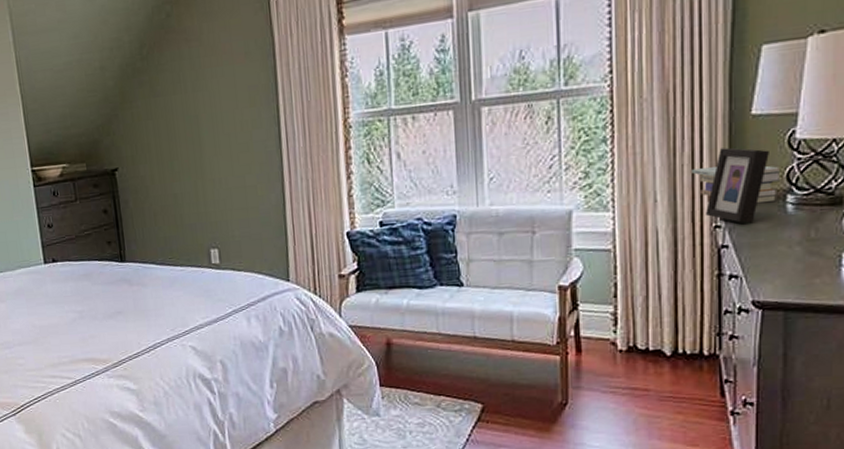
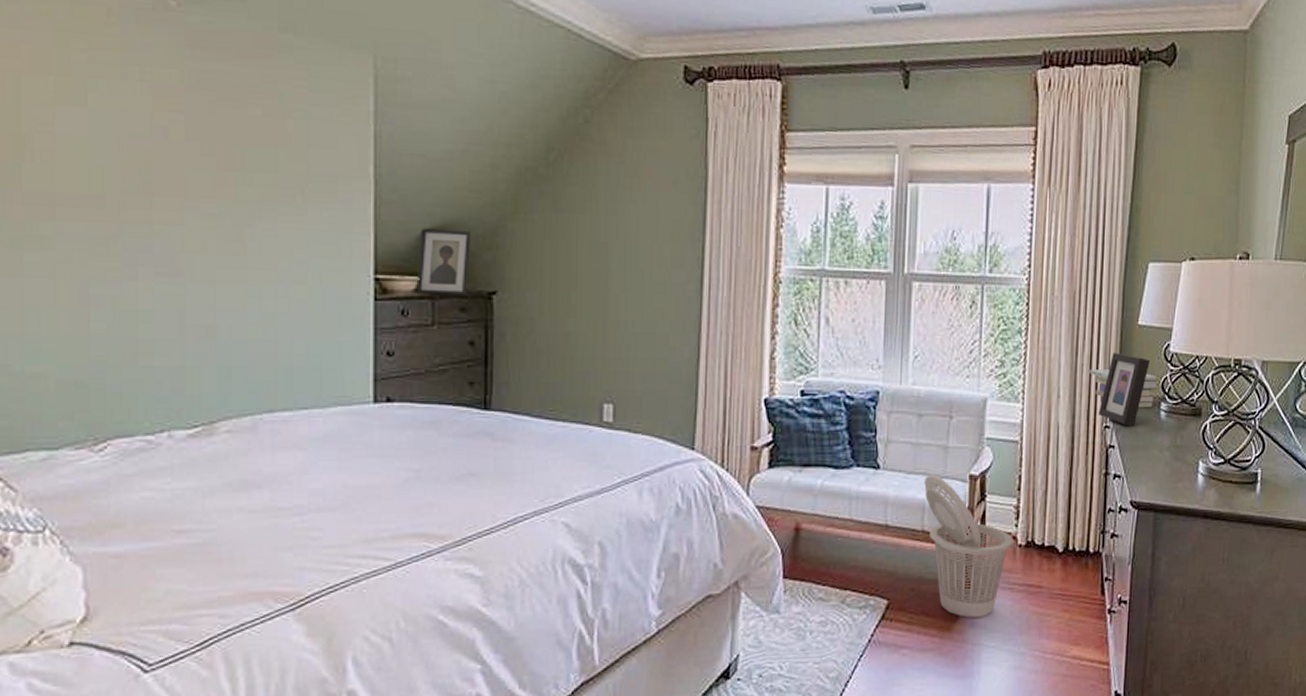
picture frame: none [58,124,97,178] -> present [416,228,472,296]
laundry basket: none [510,288,613,419] -> present [924,474,1014,617]

